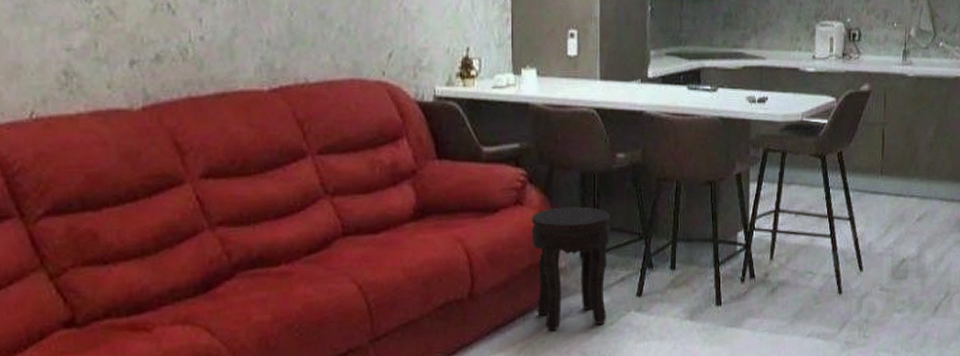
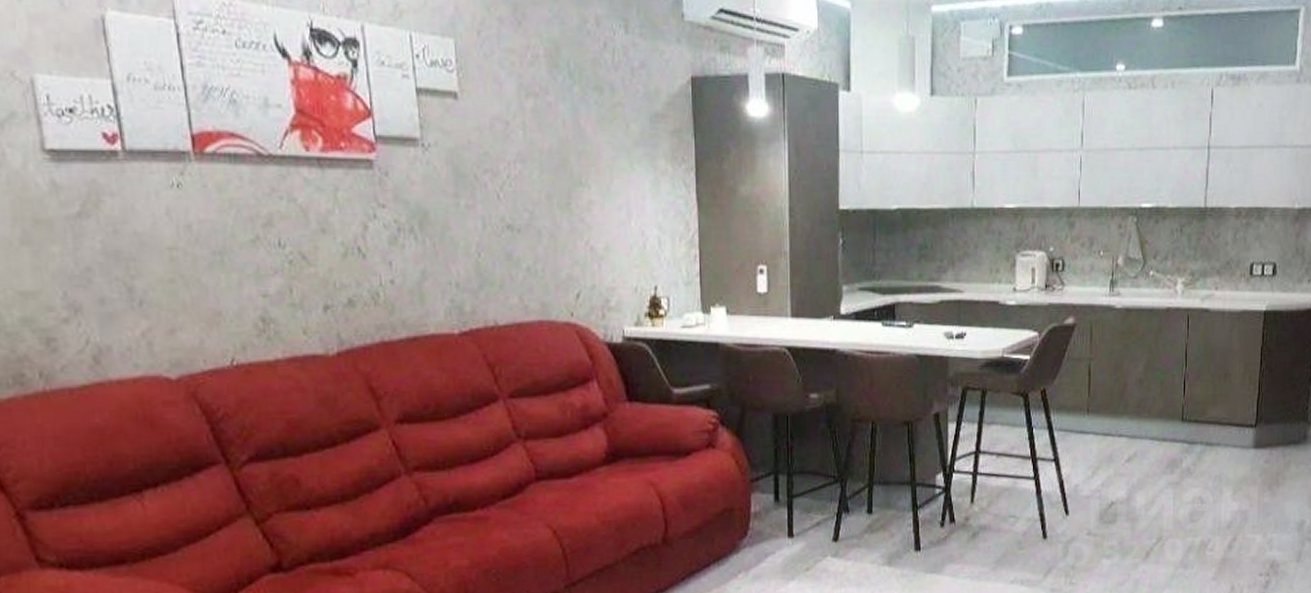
side table: present [531,206,610,331] -> none [723,449,805,576]

